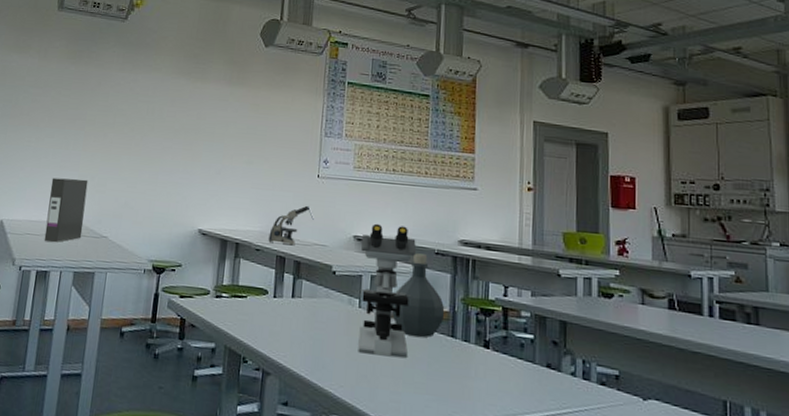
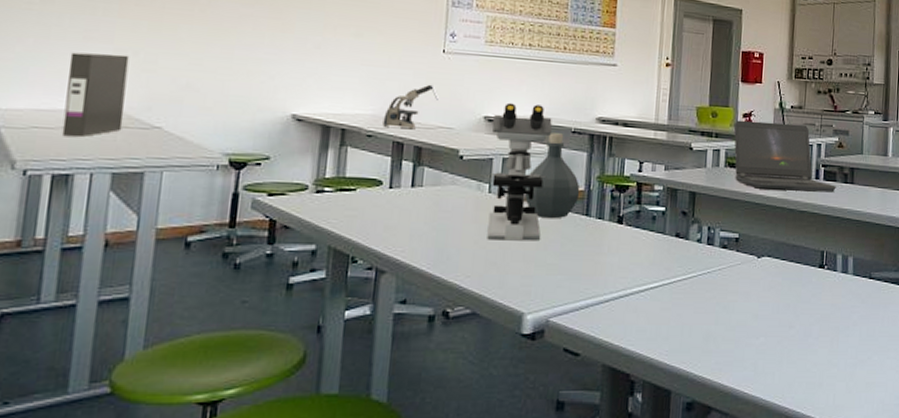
laptop computer: none [605,247,737,334] -> present [733,120,836,193]

